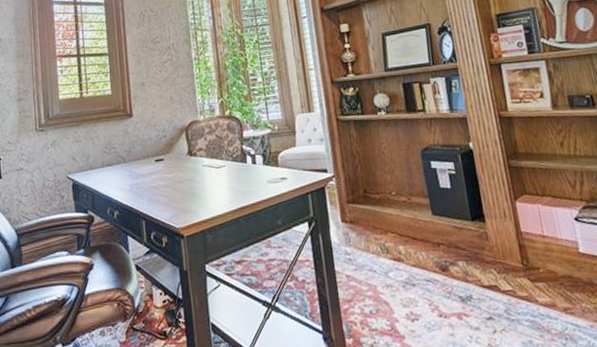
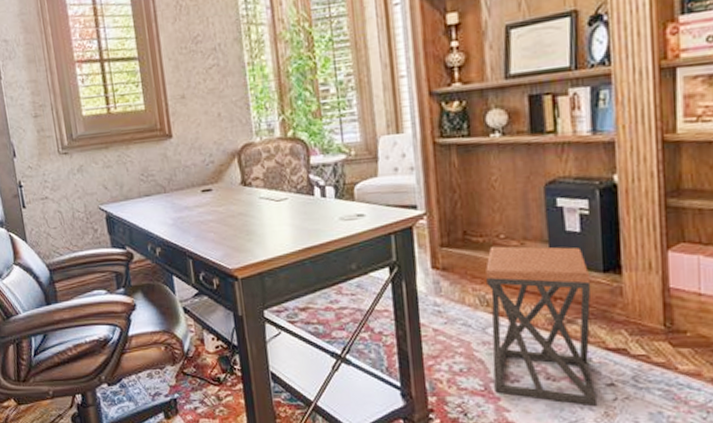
stool: none [383,200,482,339] -> present [486,246,598,406]

